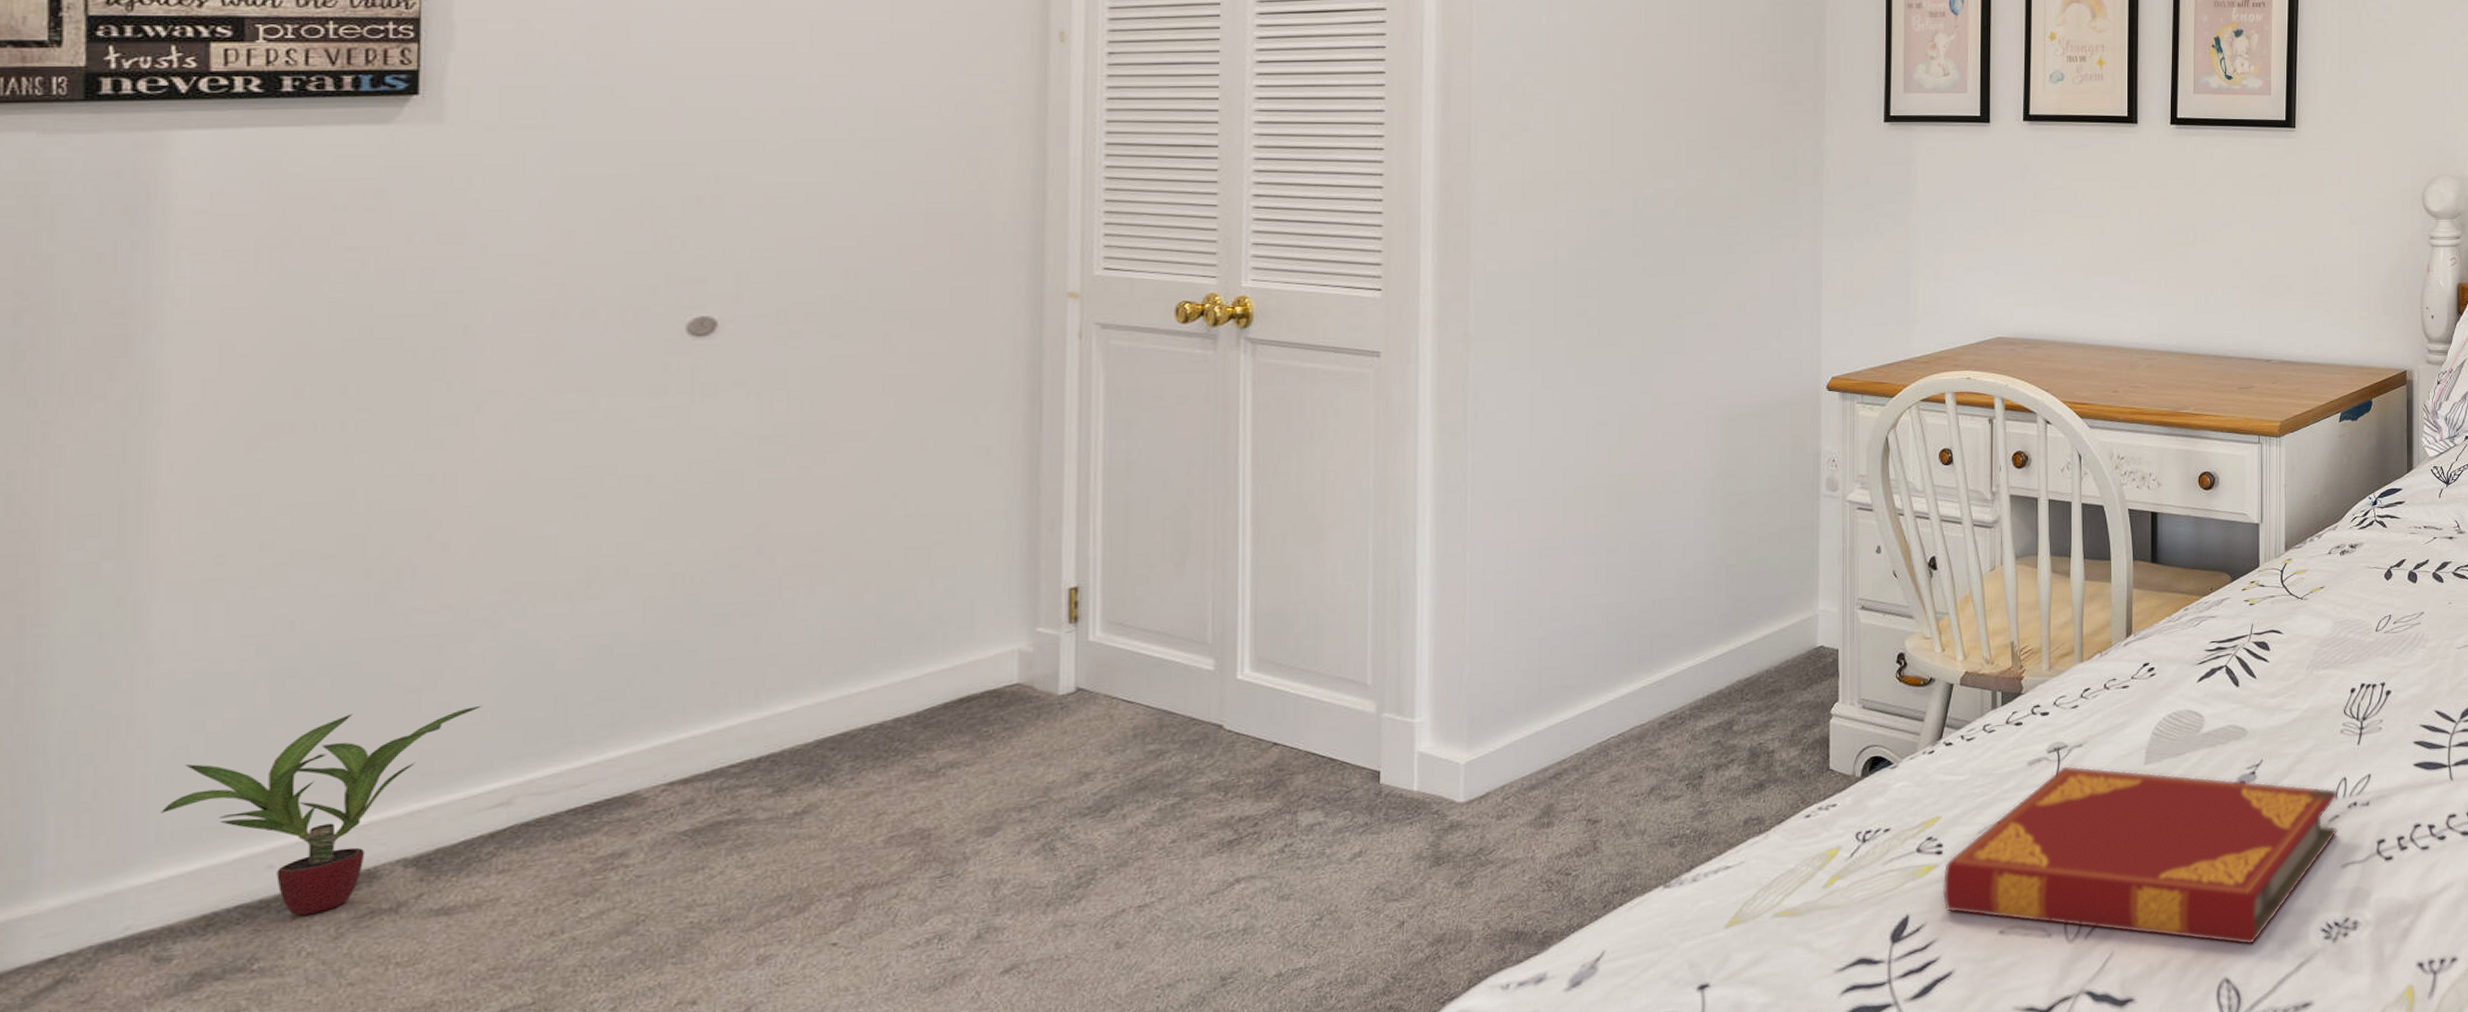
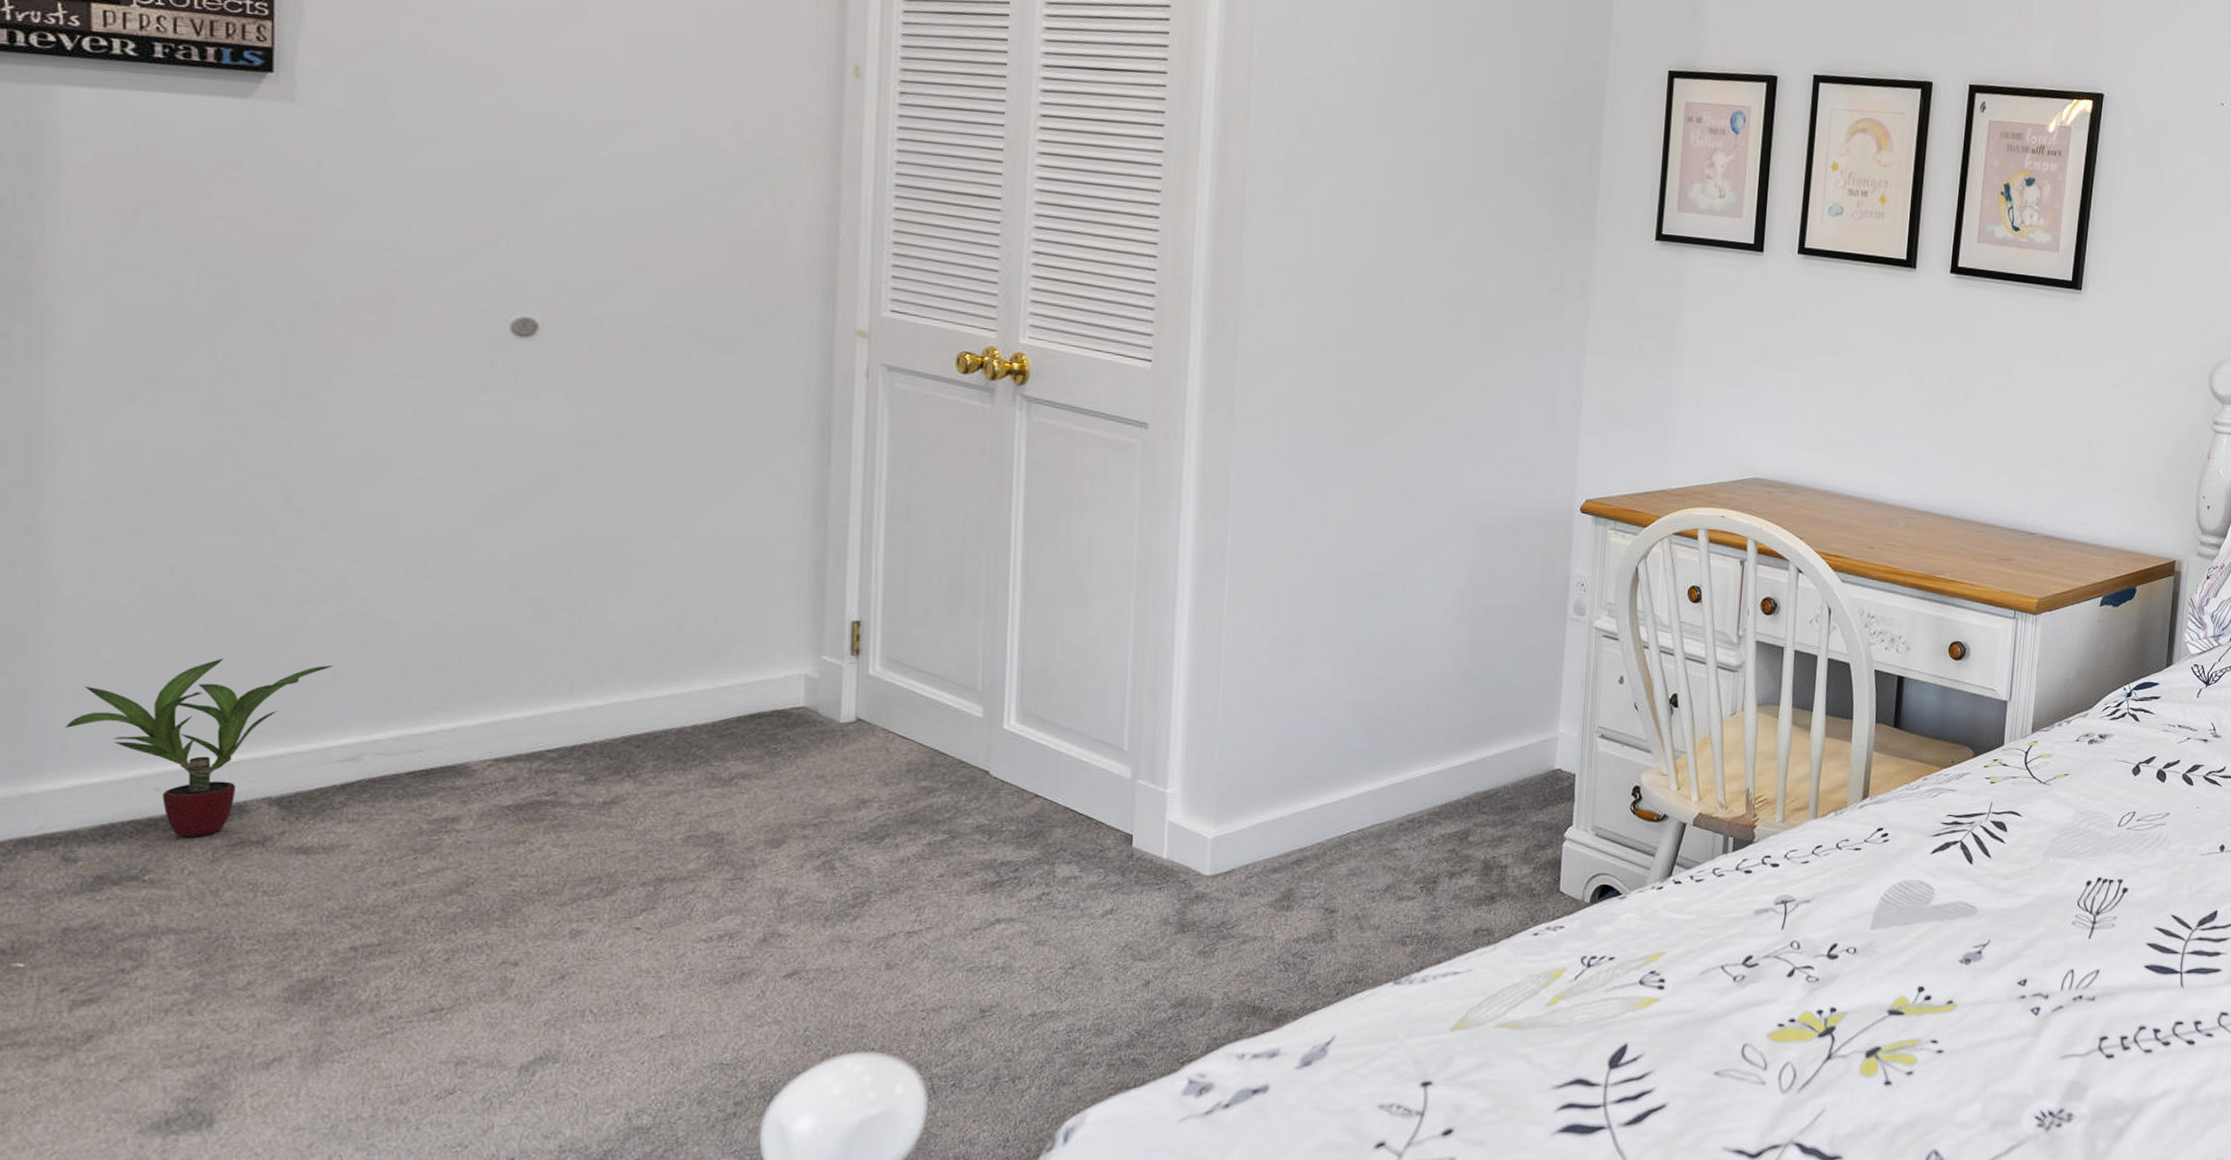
hardback book: present [1942,766,2338,945] -> none [1661,920,2065,1122]

